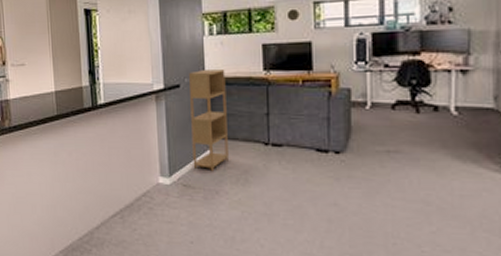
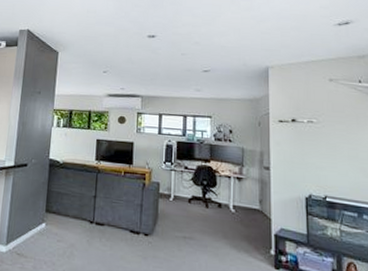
shelving unit: present [189,68,228,172] -> none [28,153,66,243]

